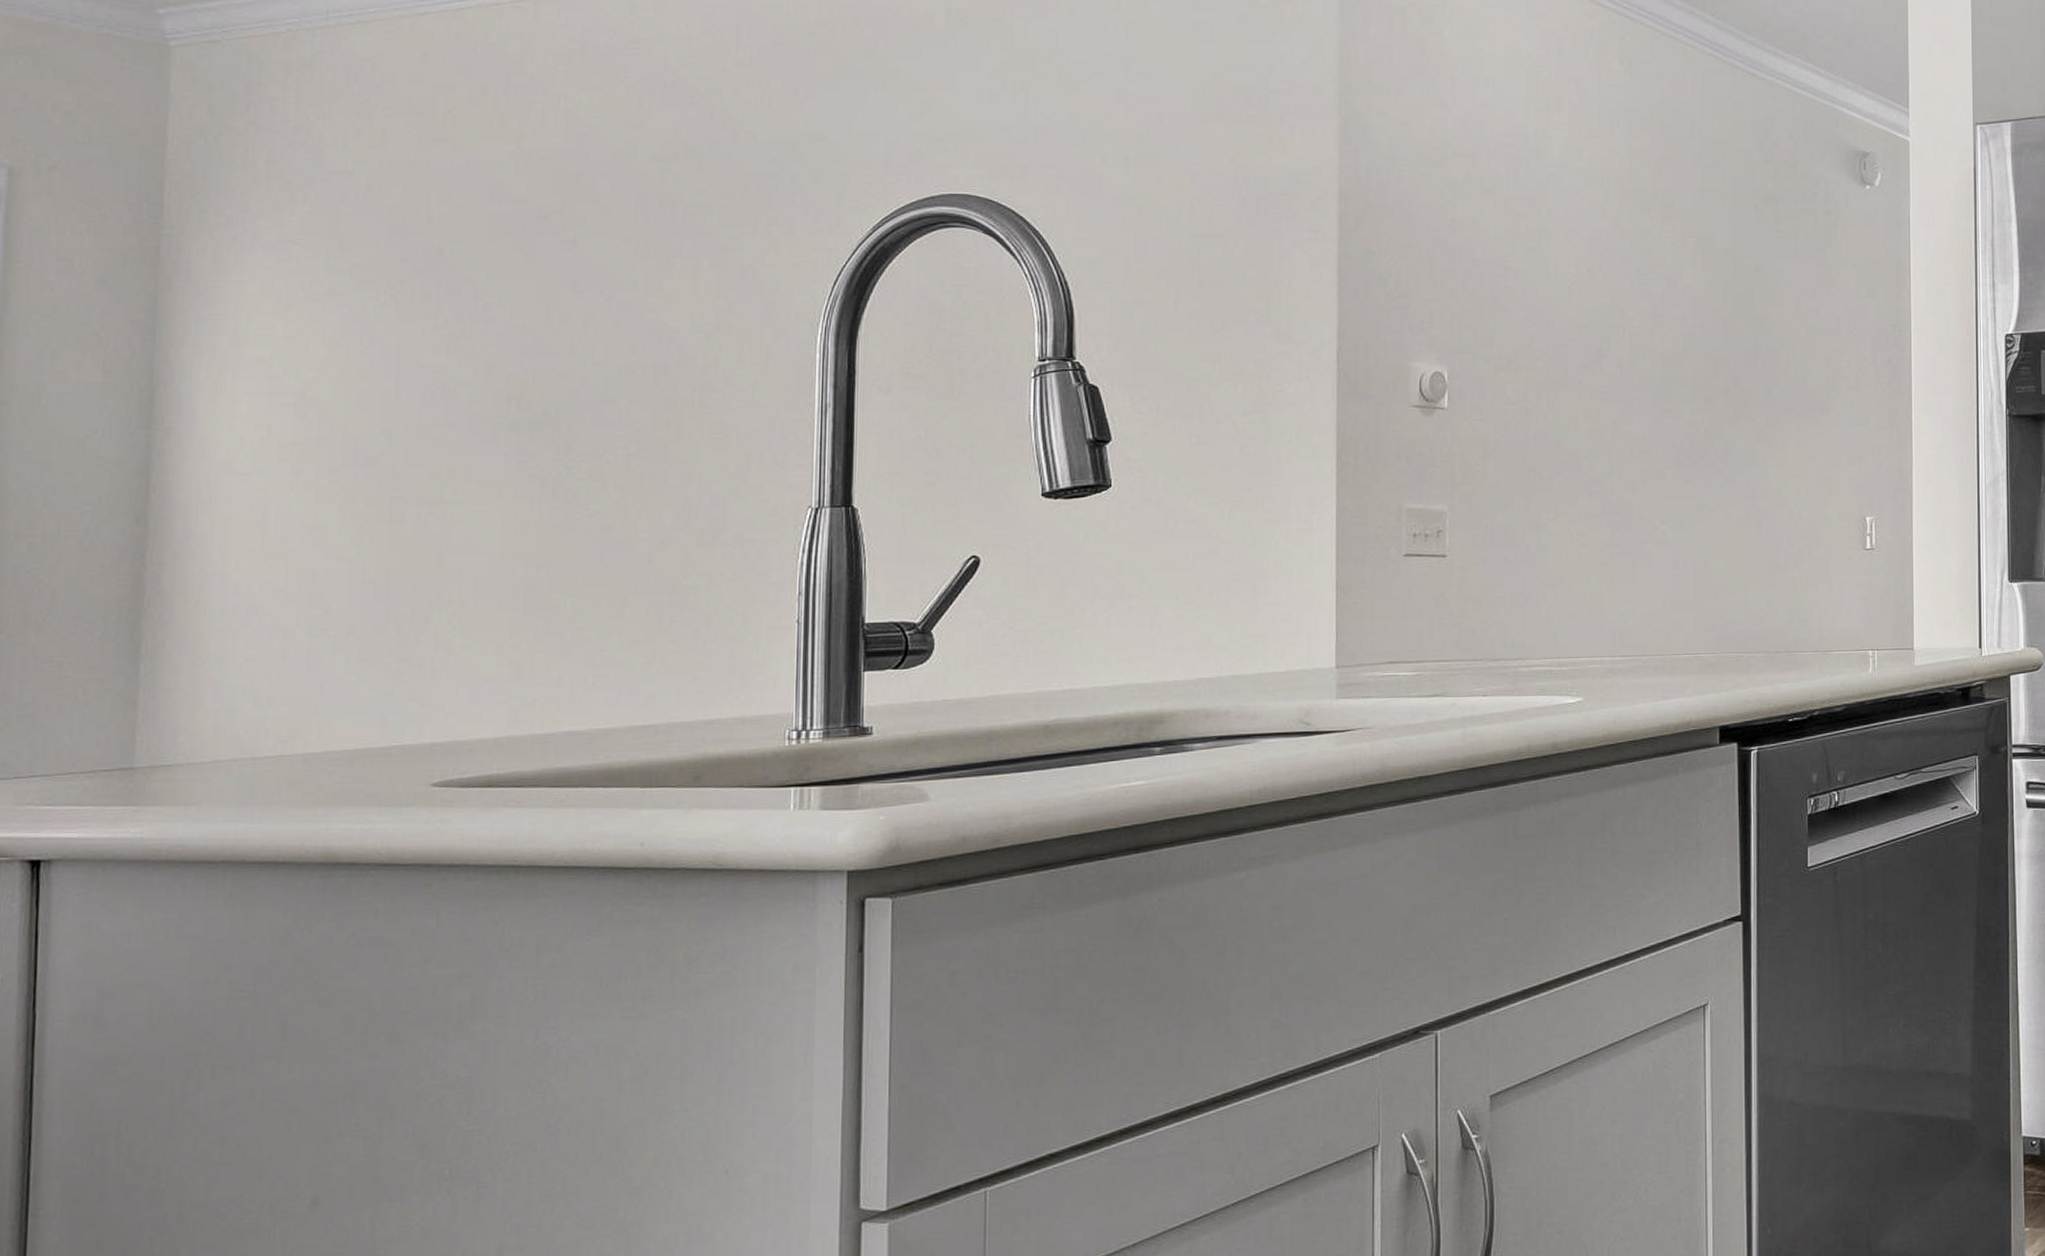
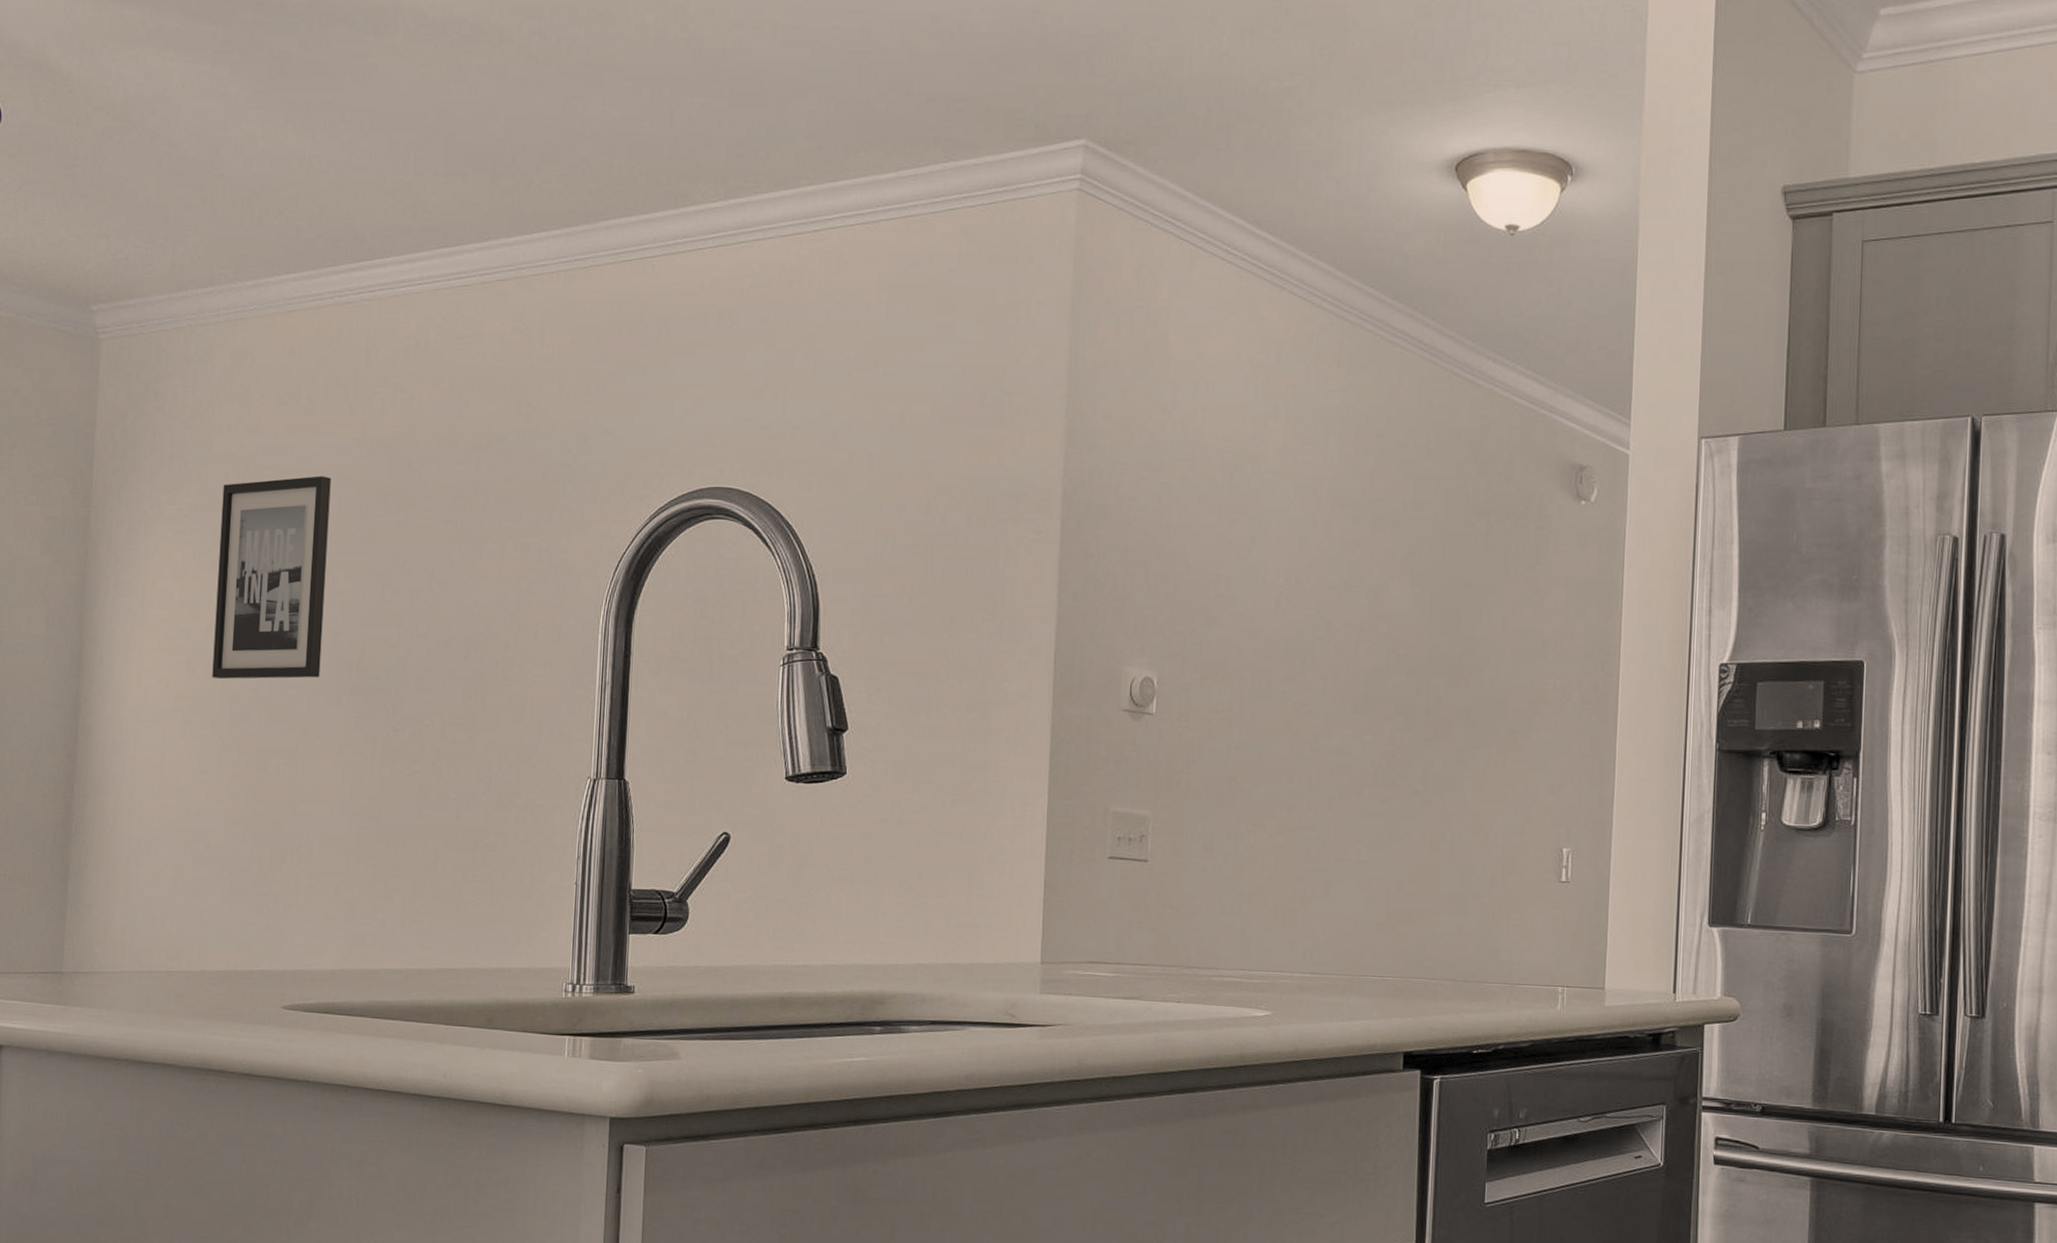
wall art: none [329,193,479,423] -> present [212,476,331,680]

